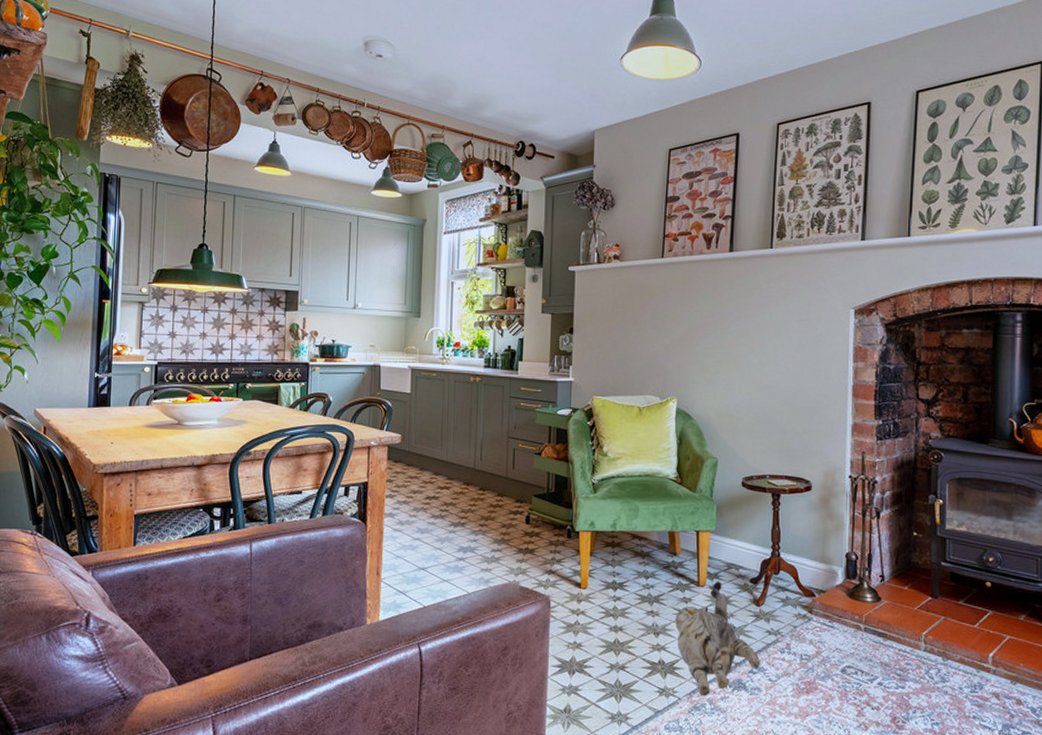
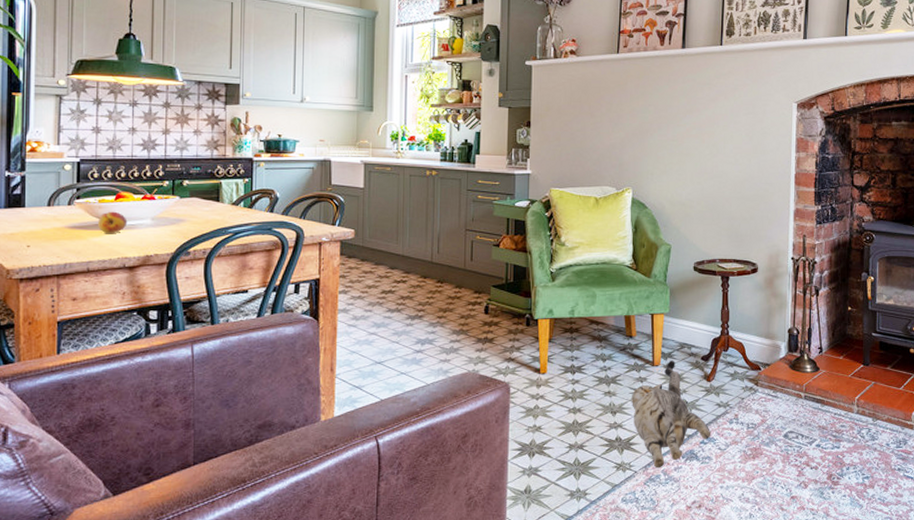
fruit: none [170,412,197,434] -> present [97,211,128,234]

